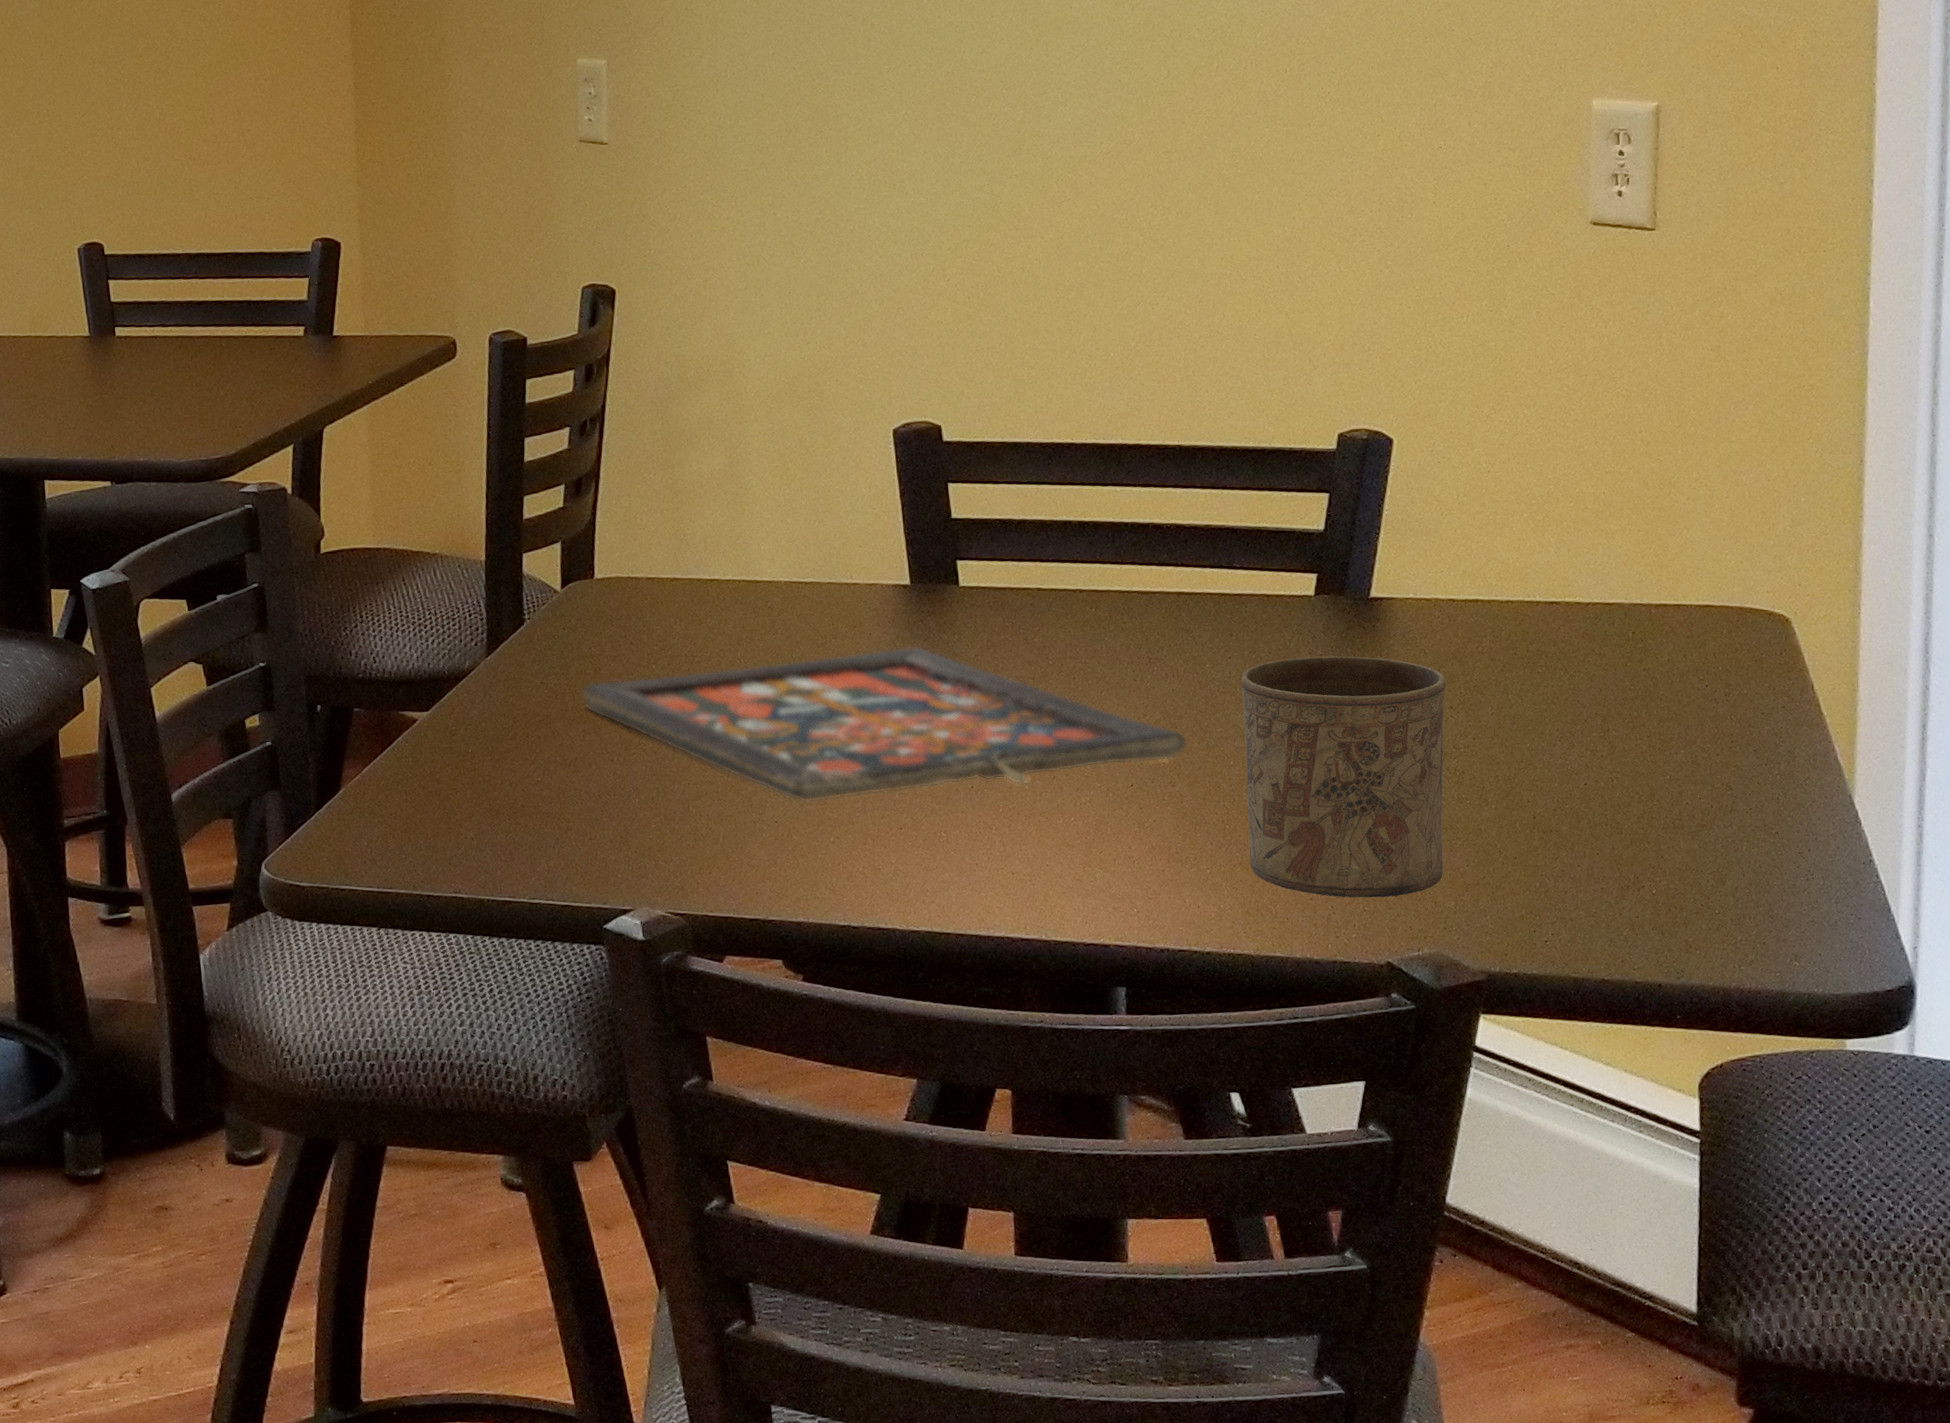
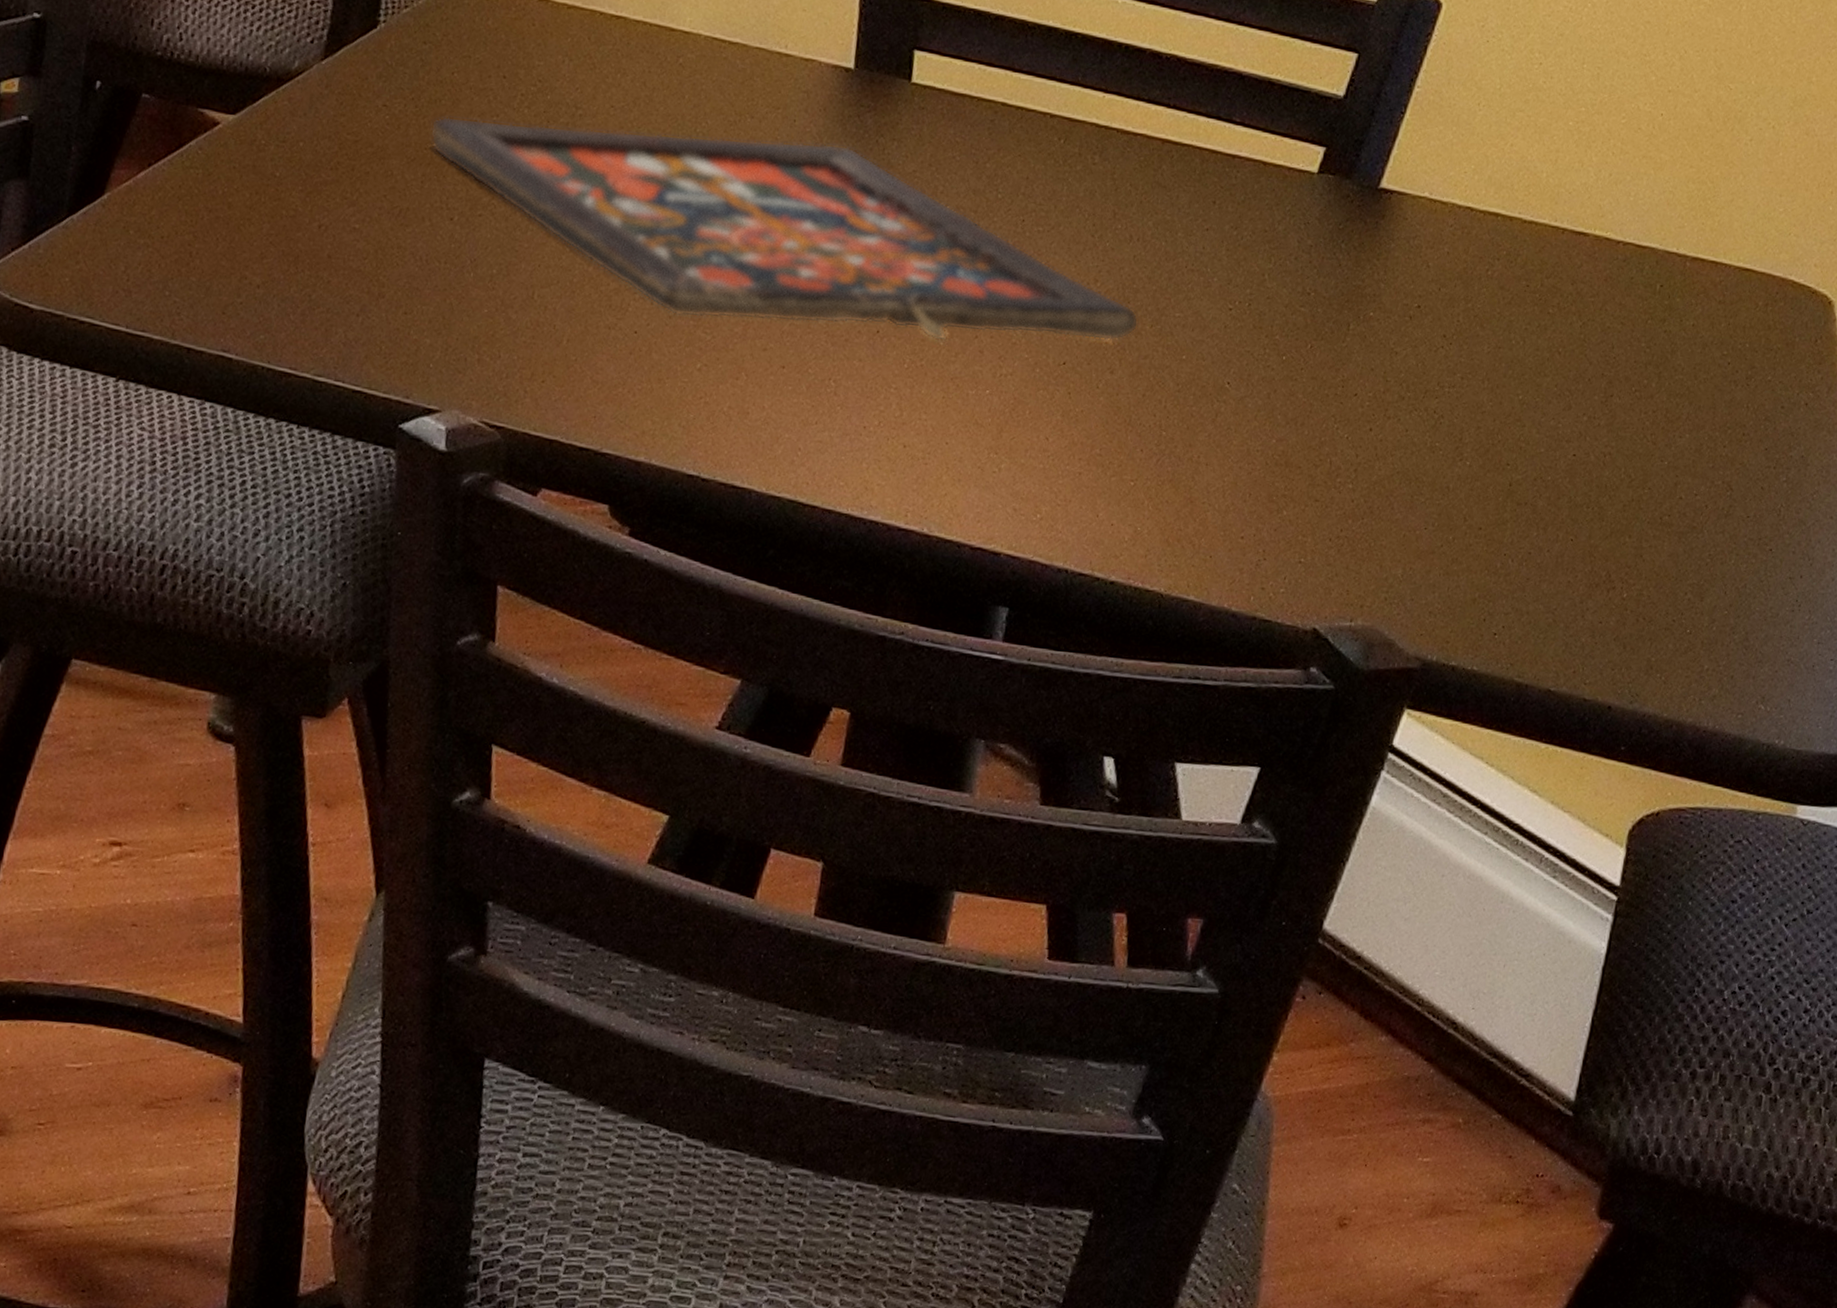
cup: present [1241,655,1447,898] -> none [1180,242,1445,552]

